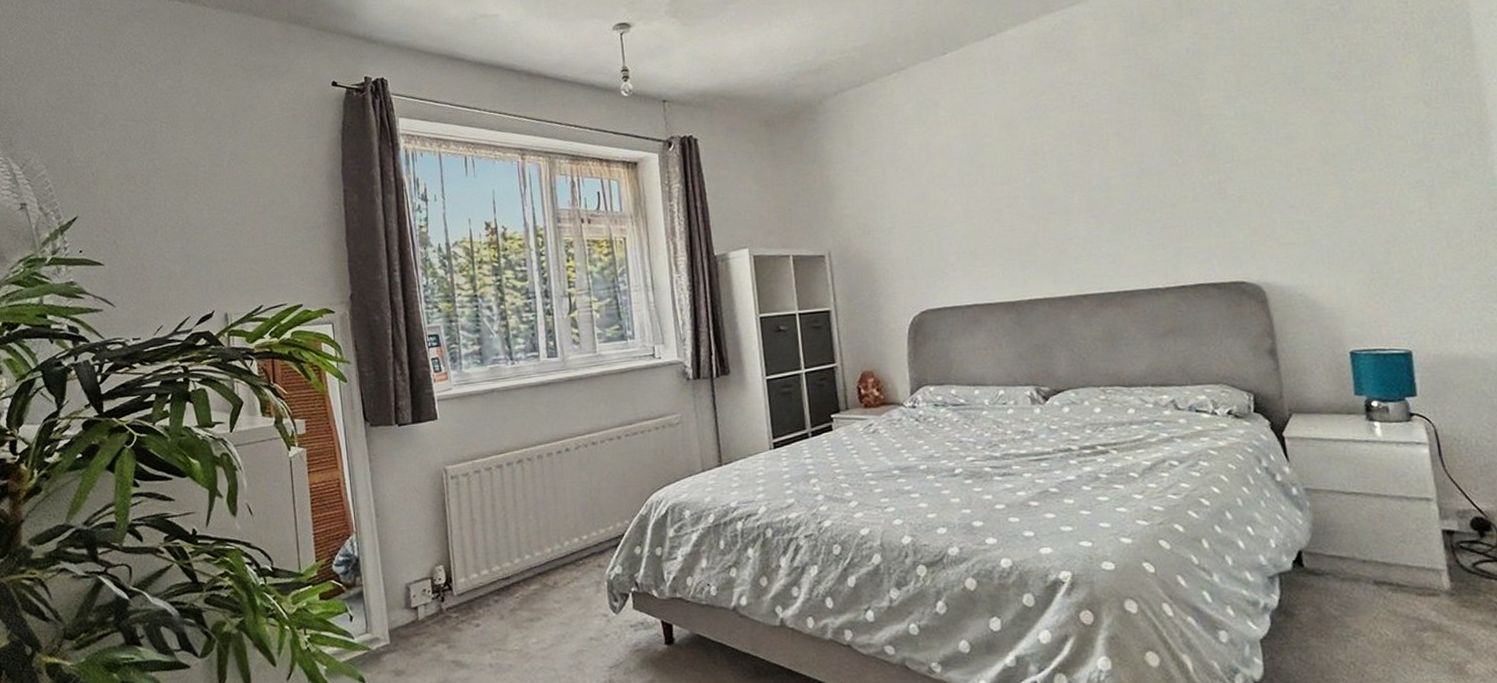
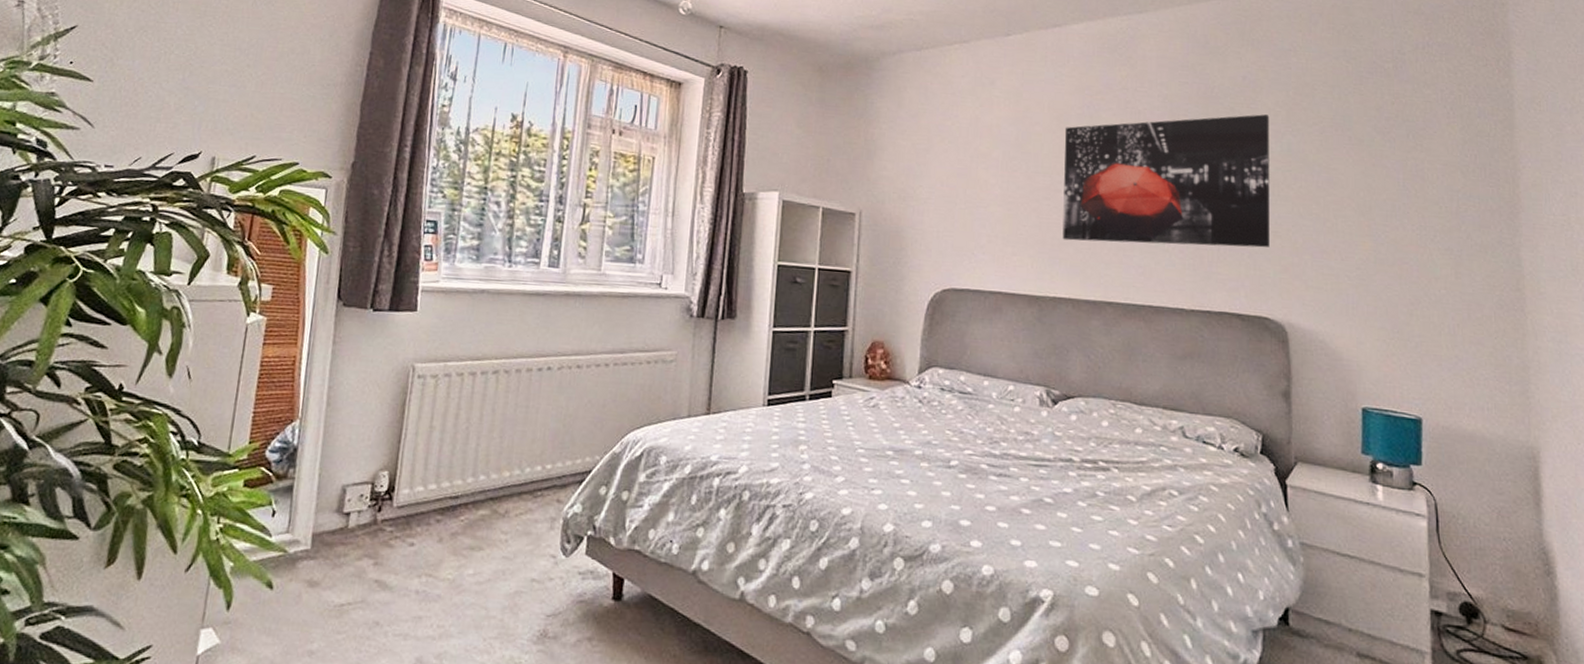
wall art: none [1014,82,1236,244] -> present [1062,114,1270,248]

